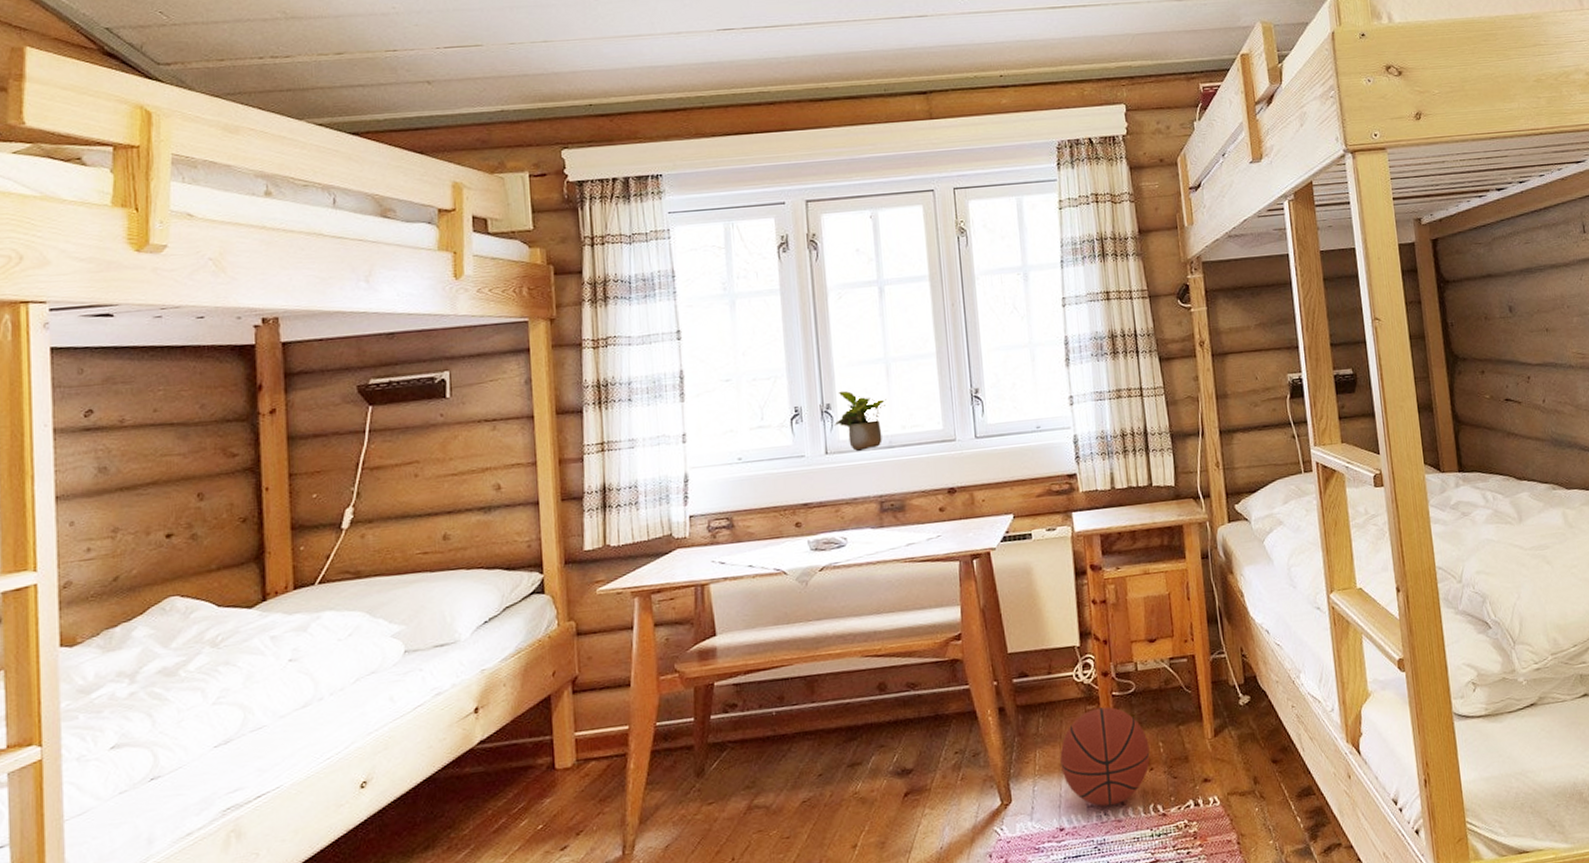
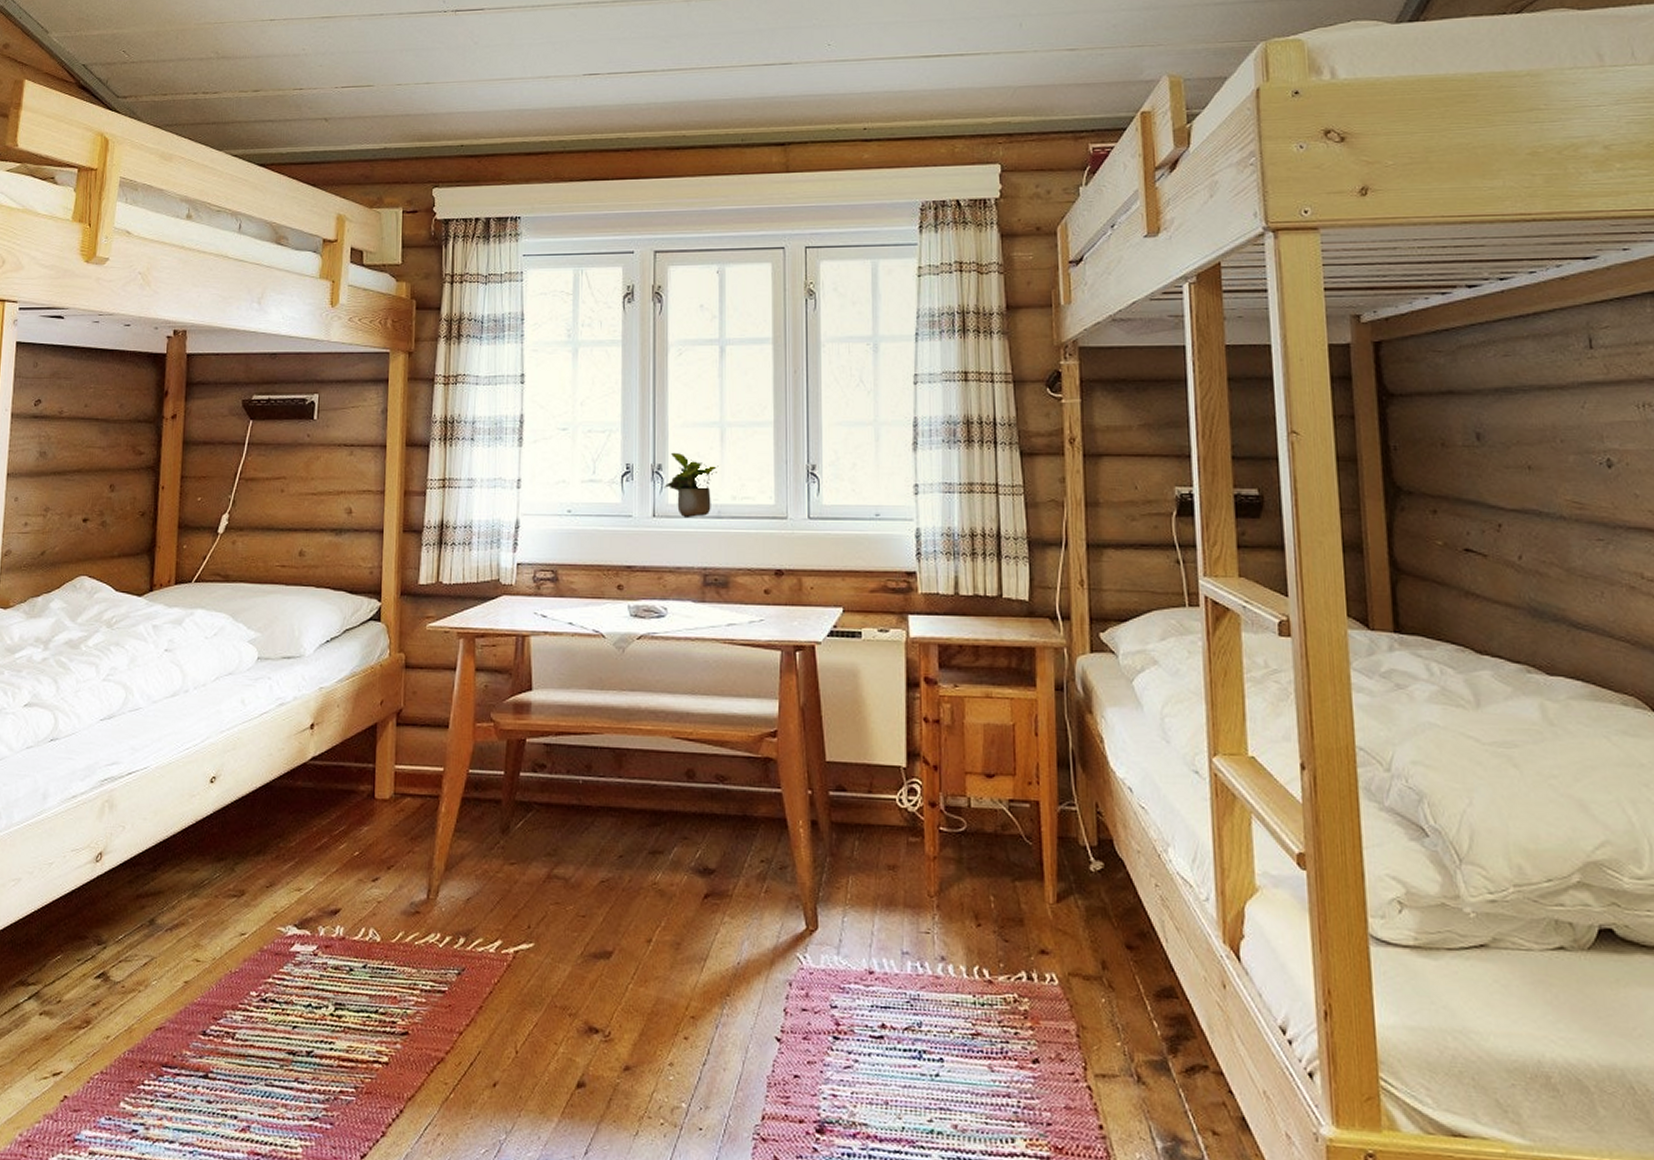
basketball: present [1060,706,1150,807] -> none [875,842,979,958]

